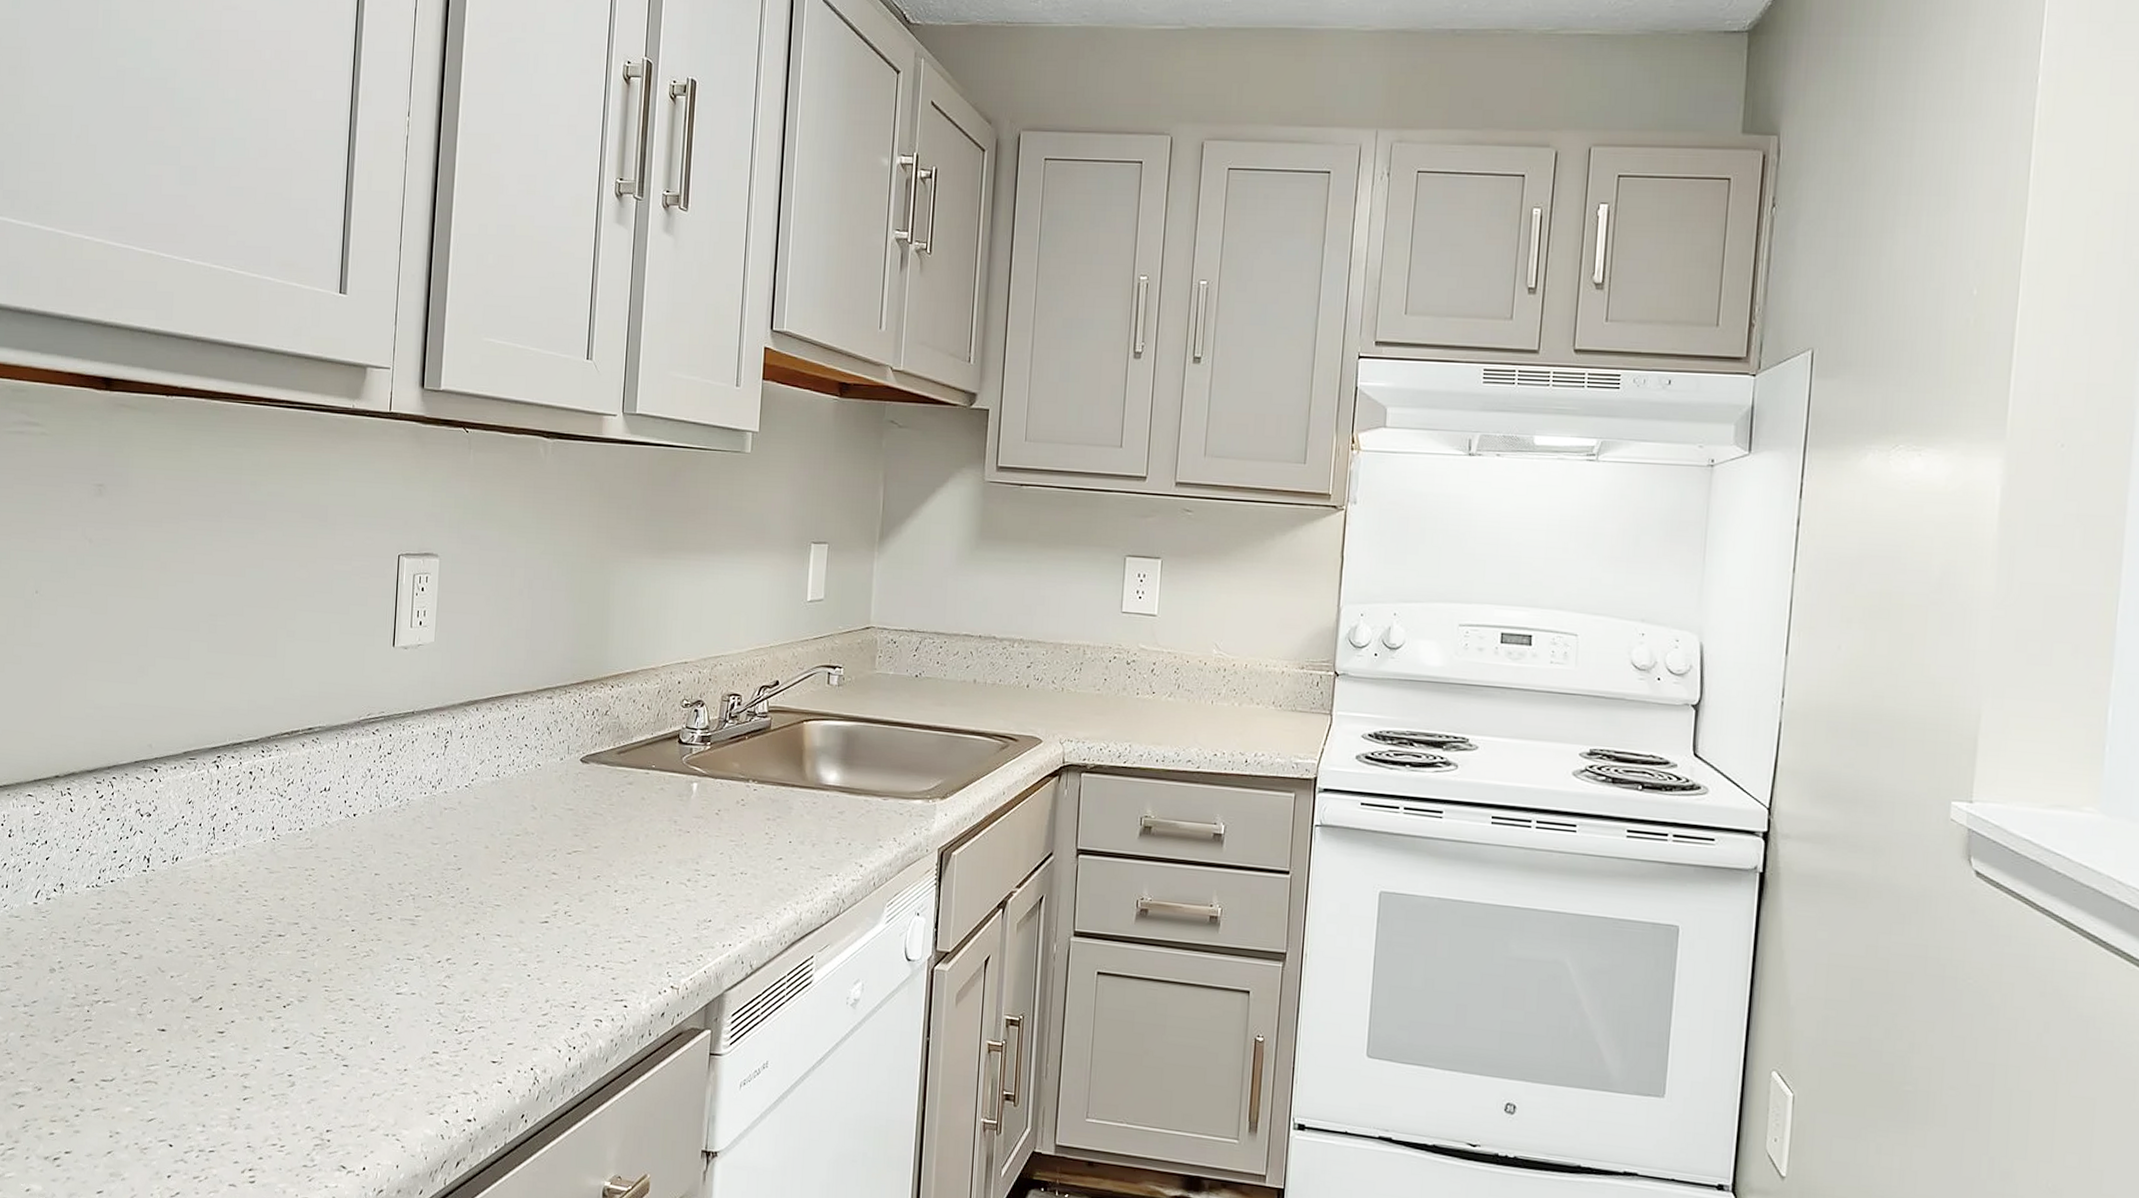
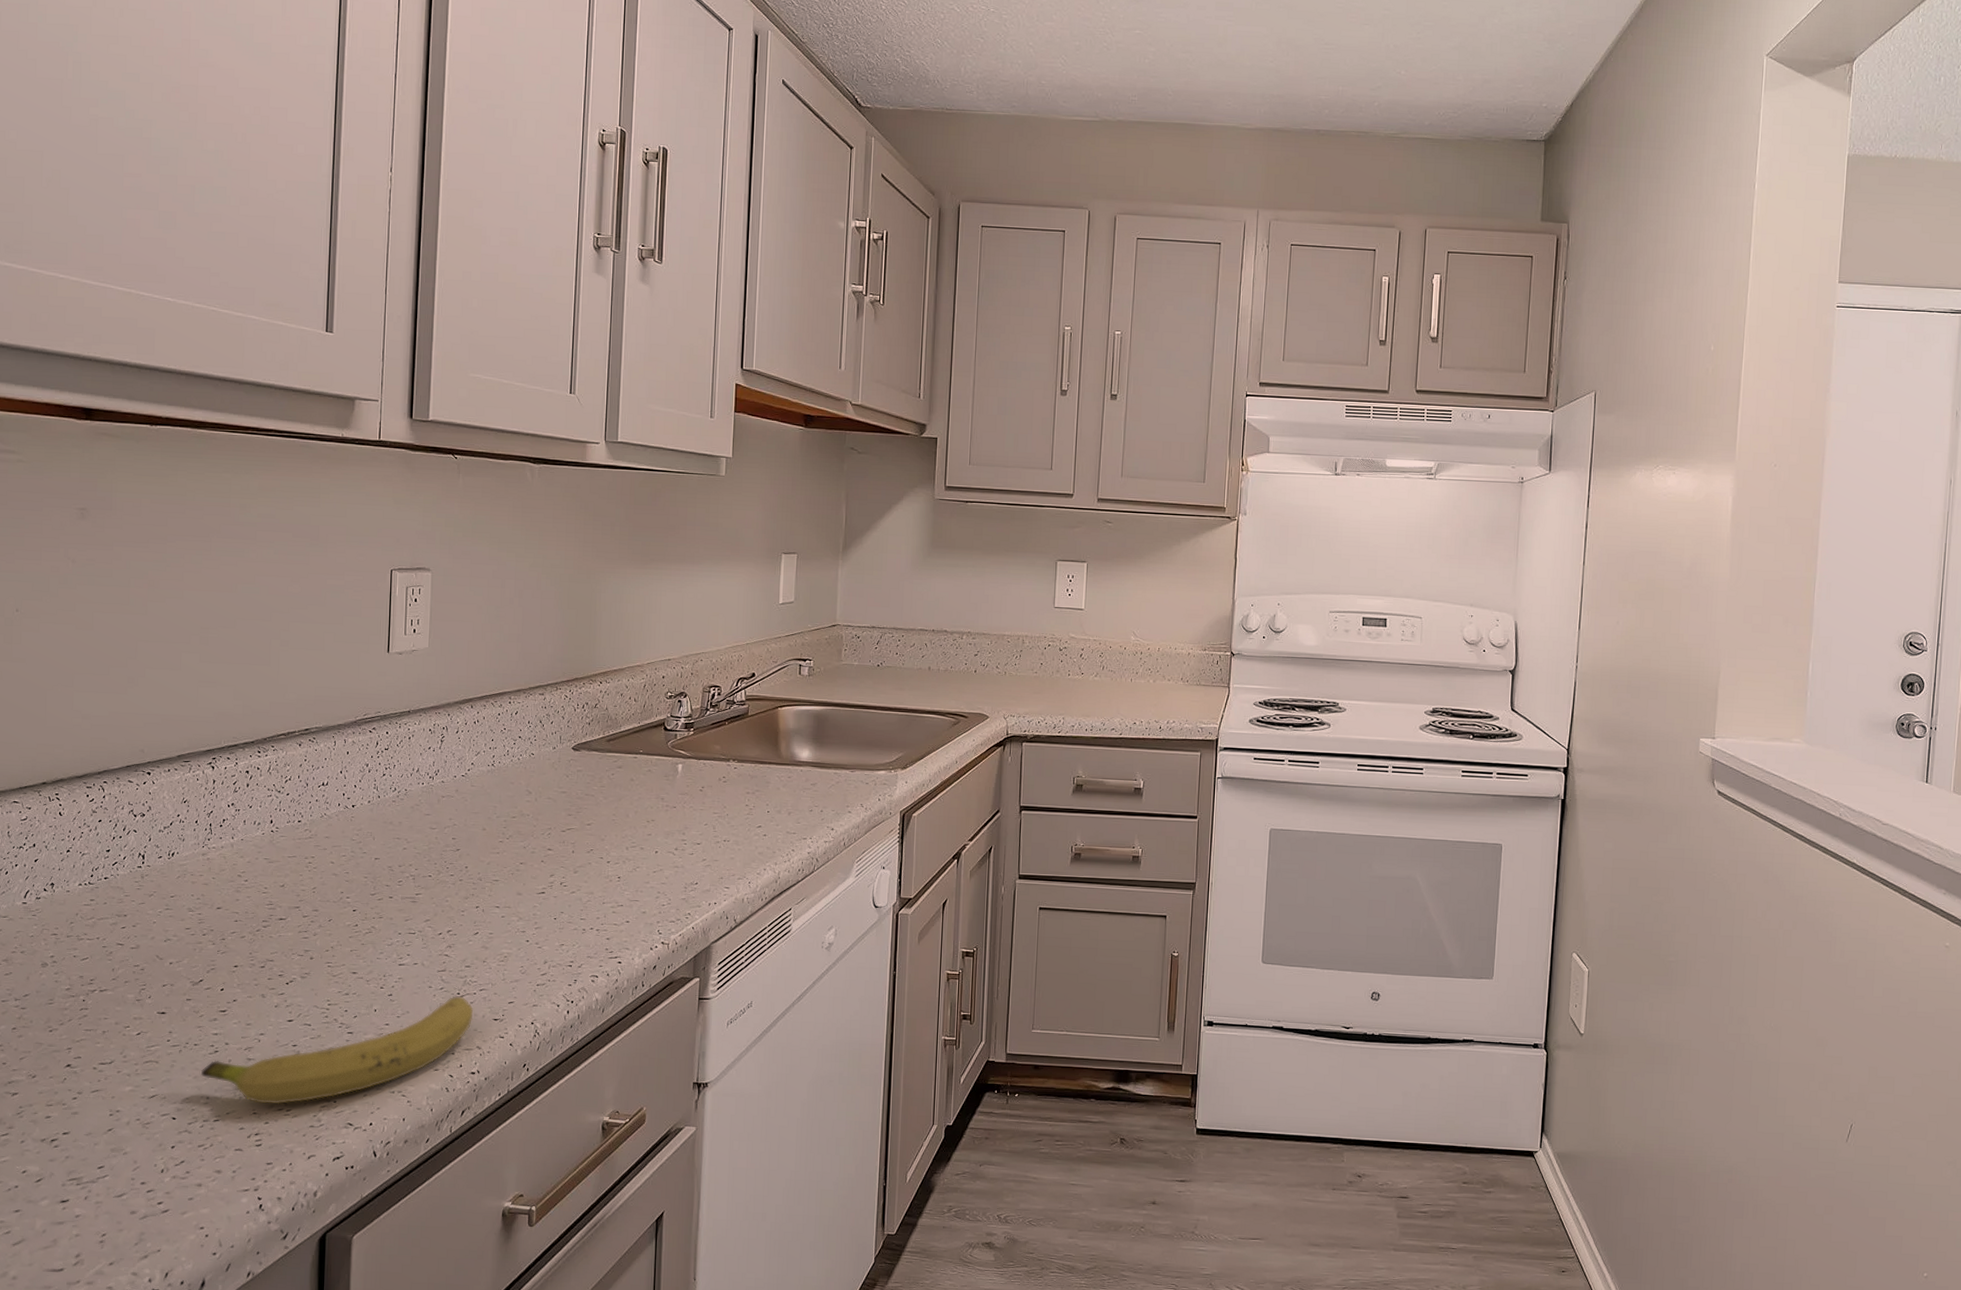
fruit: none [197,1032,472,1139] -> present [200,996,474,1105]

